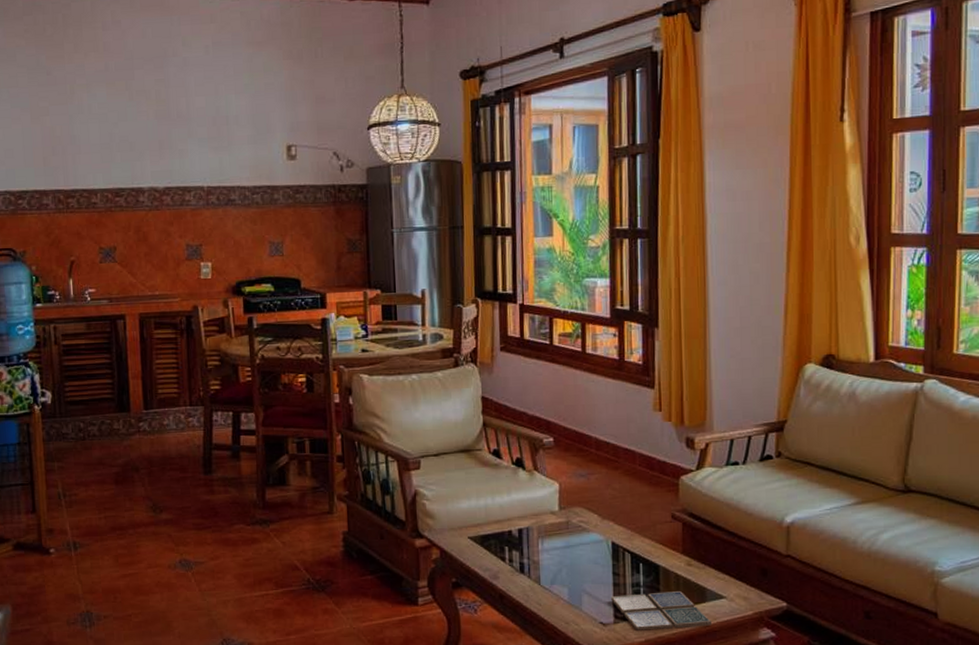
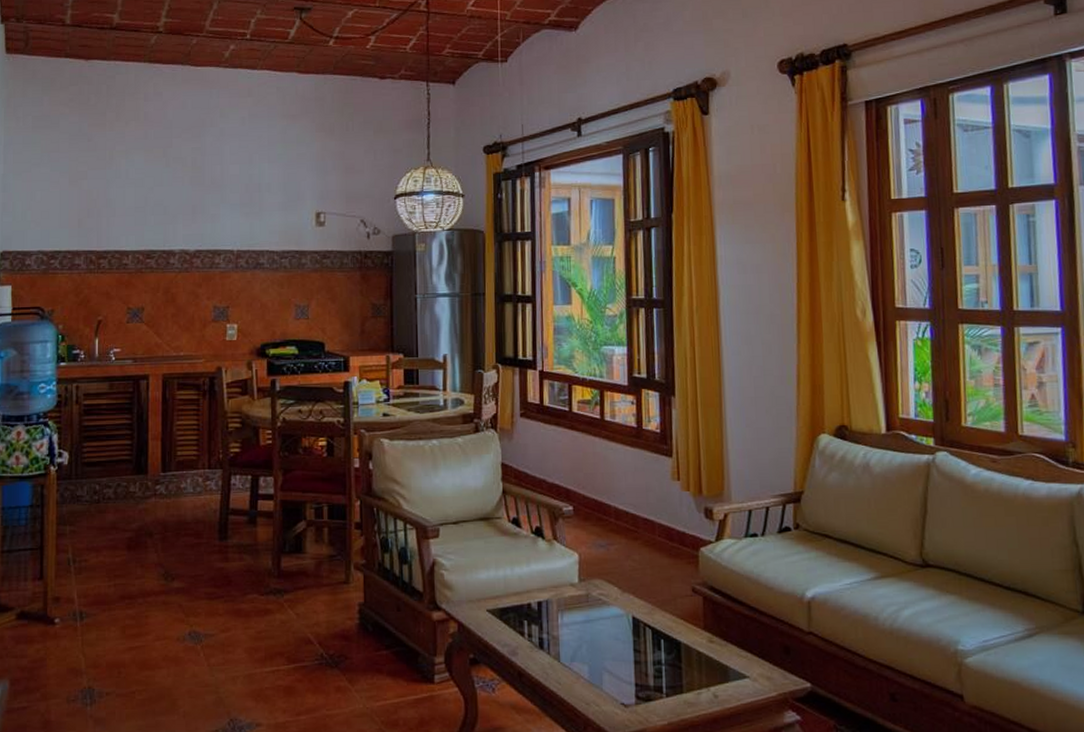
drink coaster: present [611,591,711,630] -> none [632,670,735,712]

